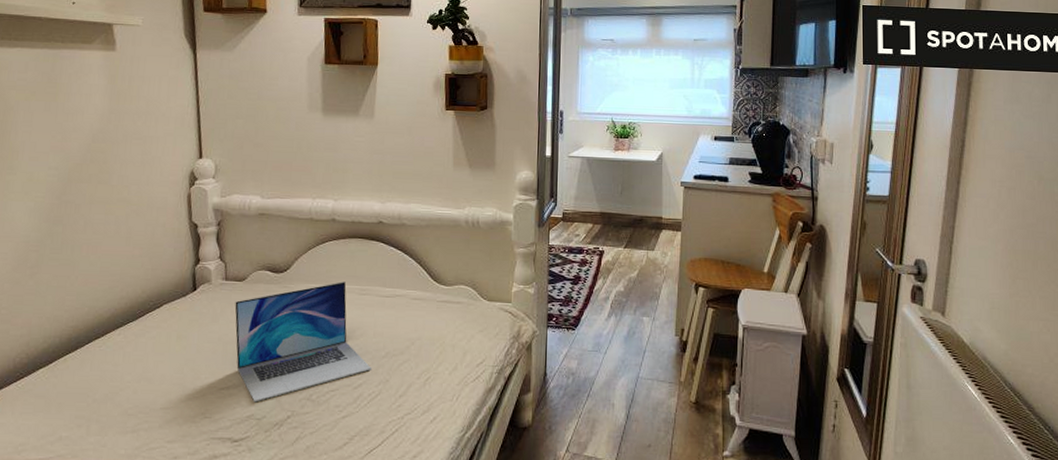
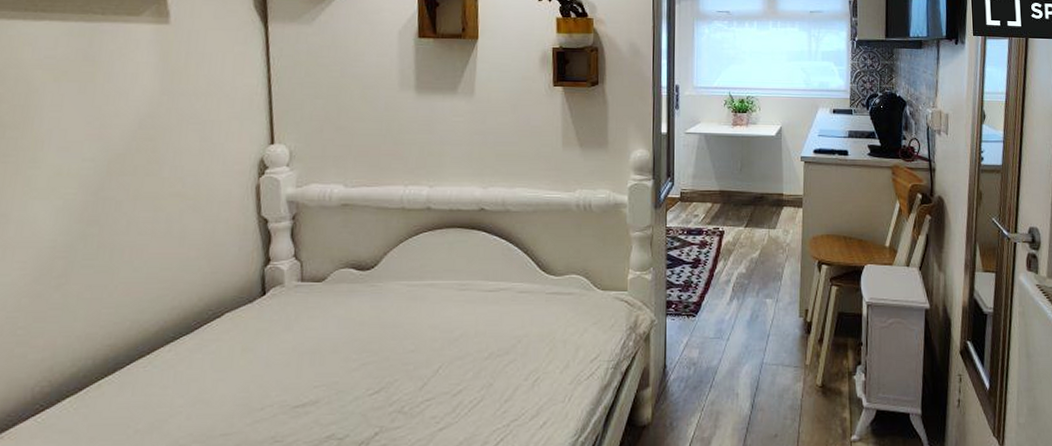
laptop: present [234,282,371,403] -> none [312,277,473,420]

